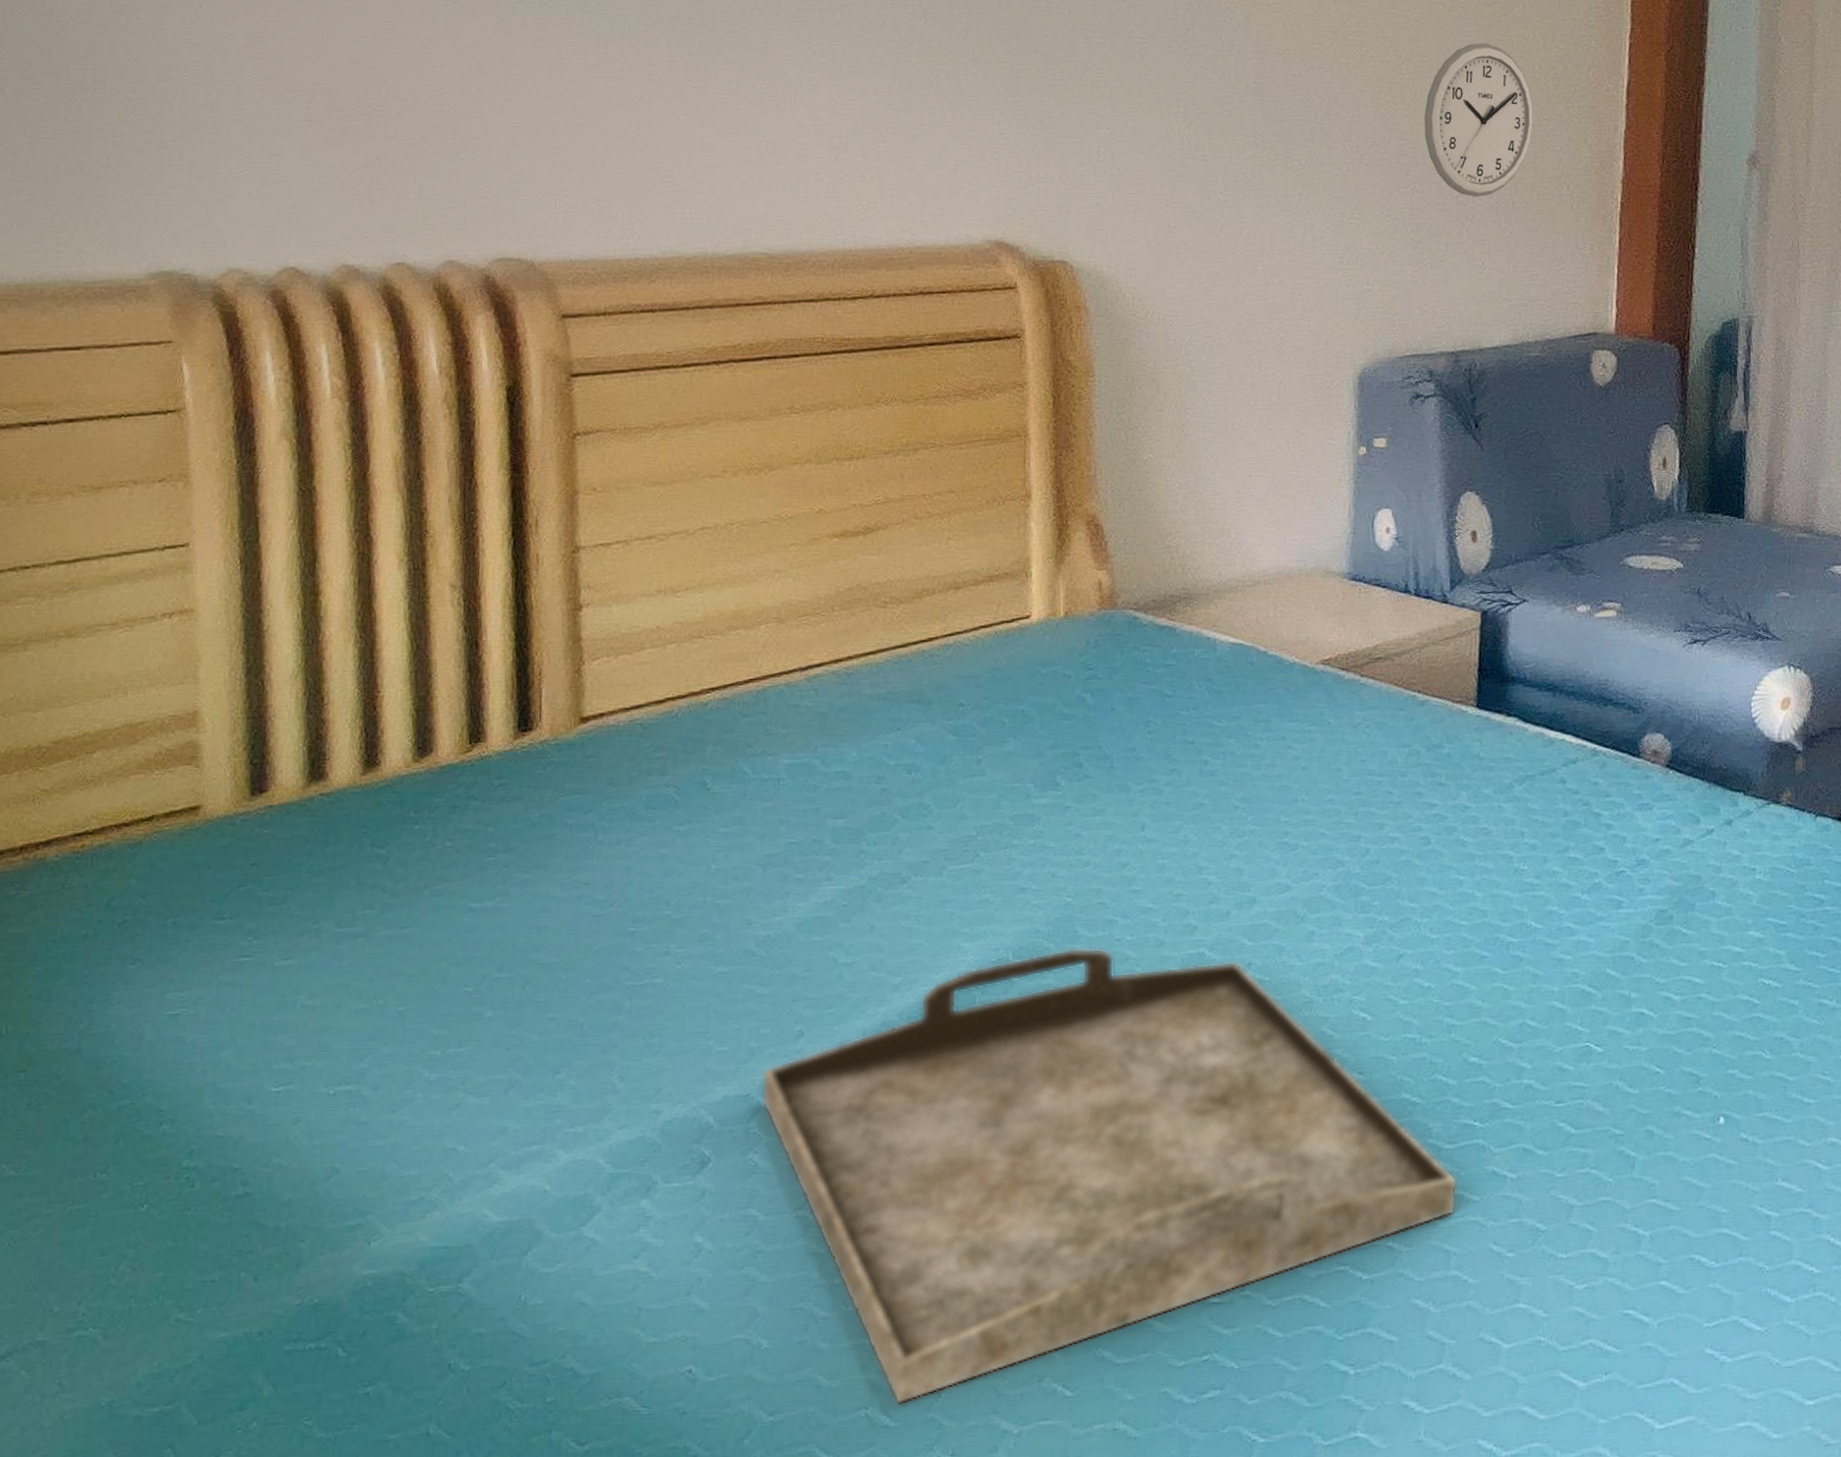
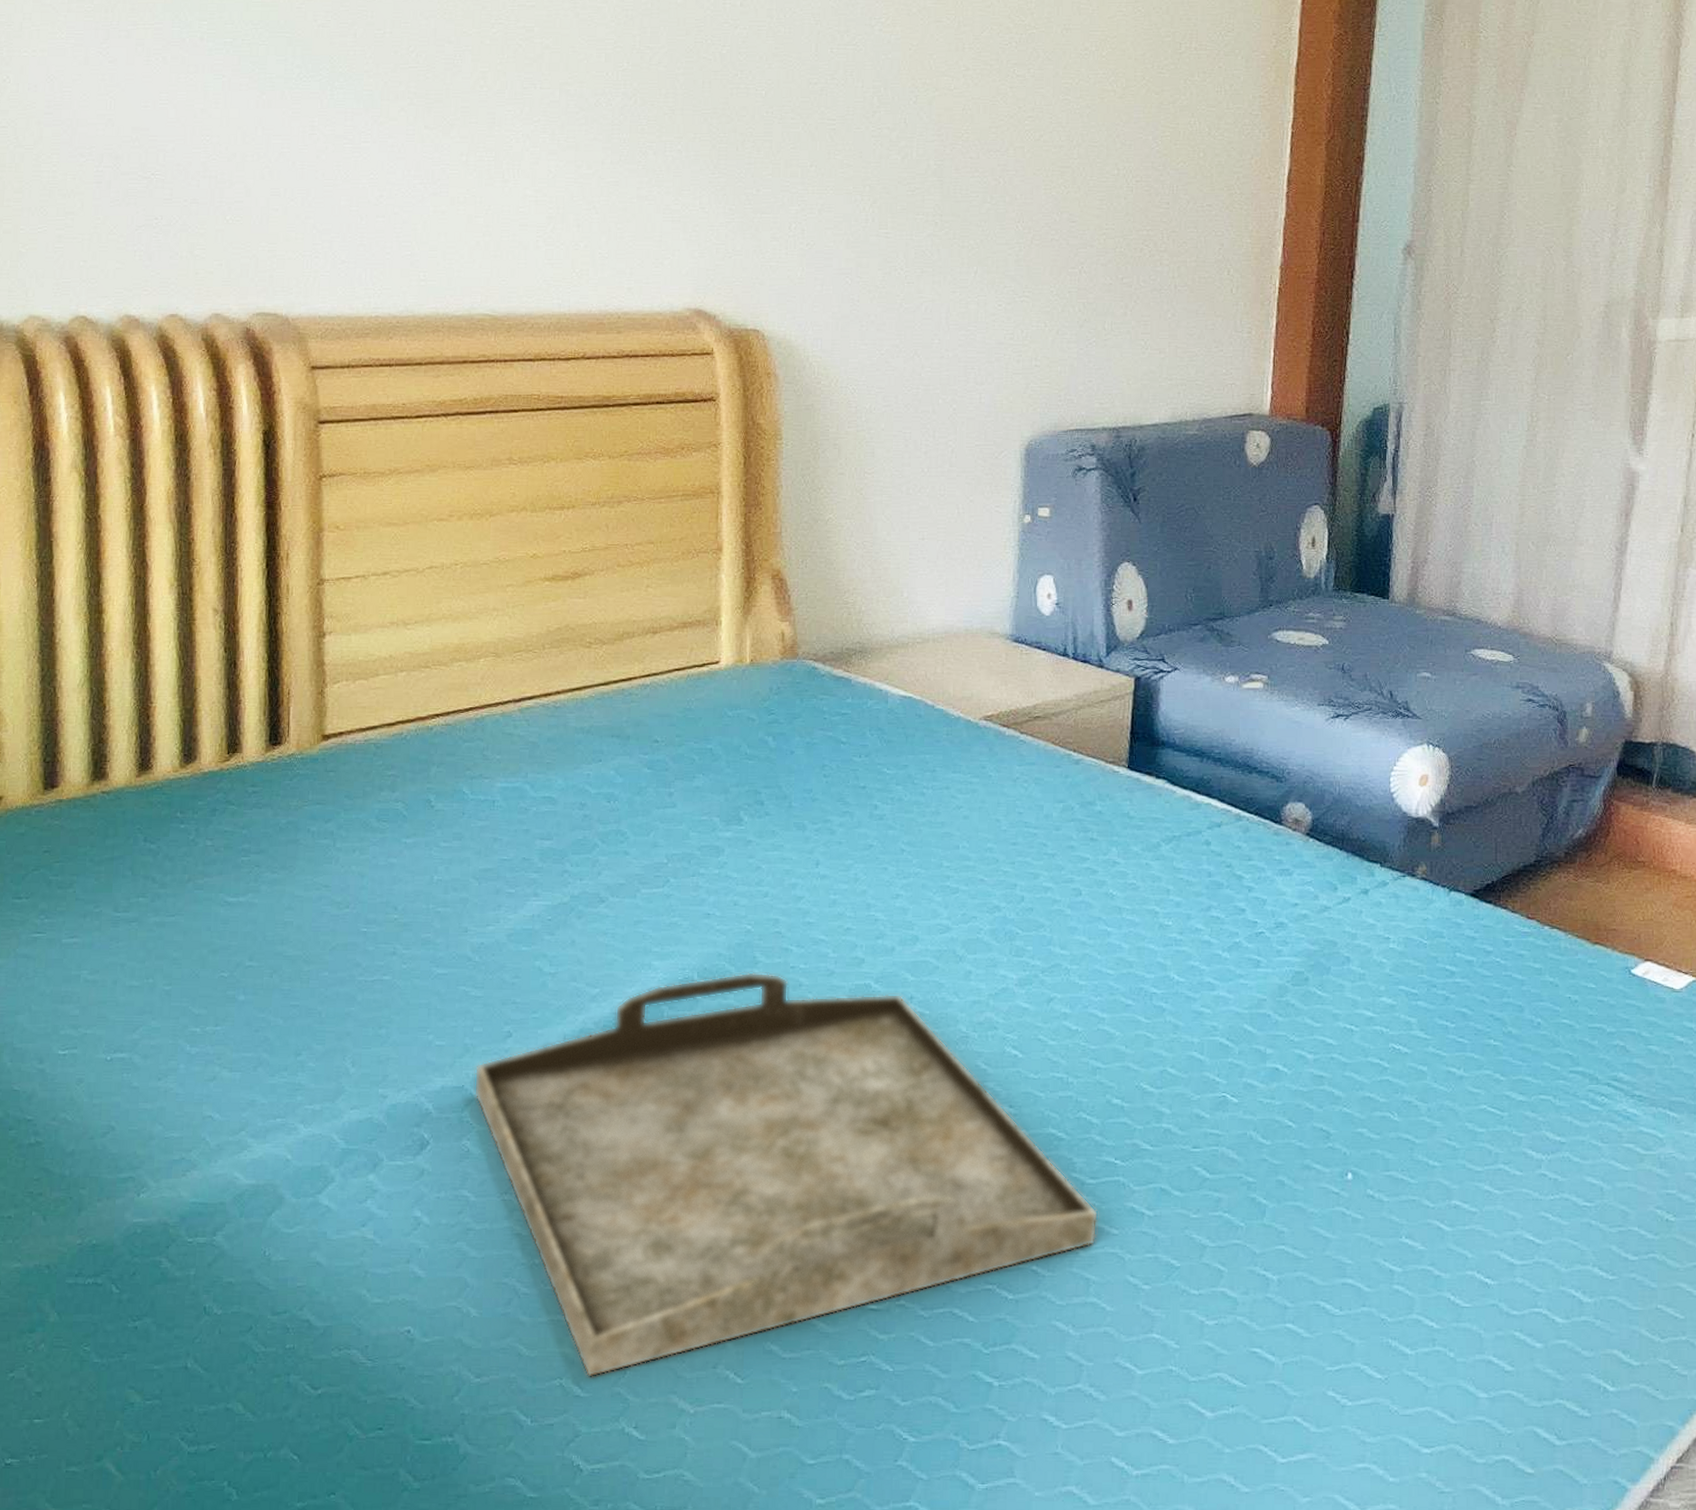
wall clock: present [1424,43,1533,197] -> none [1093,130,1197,279]

